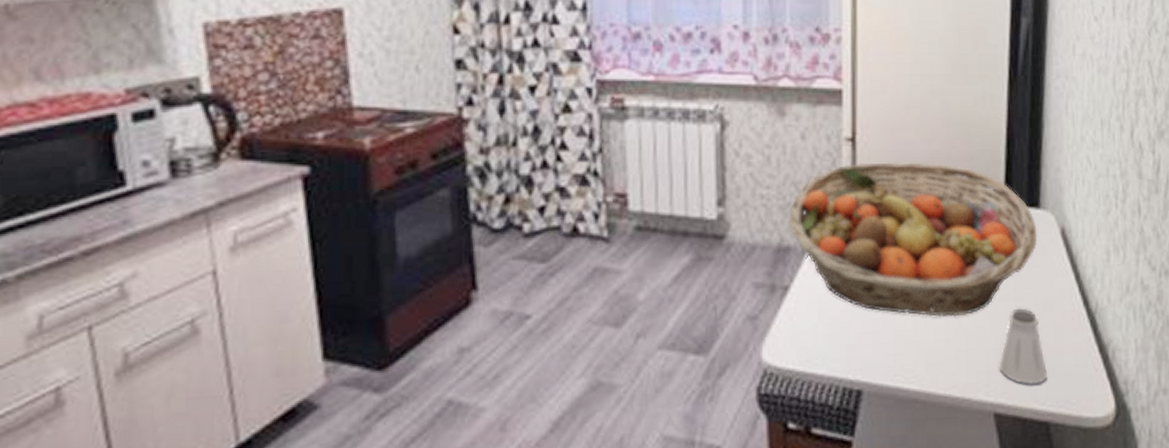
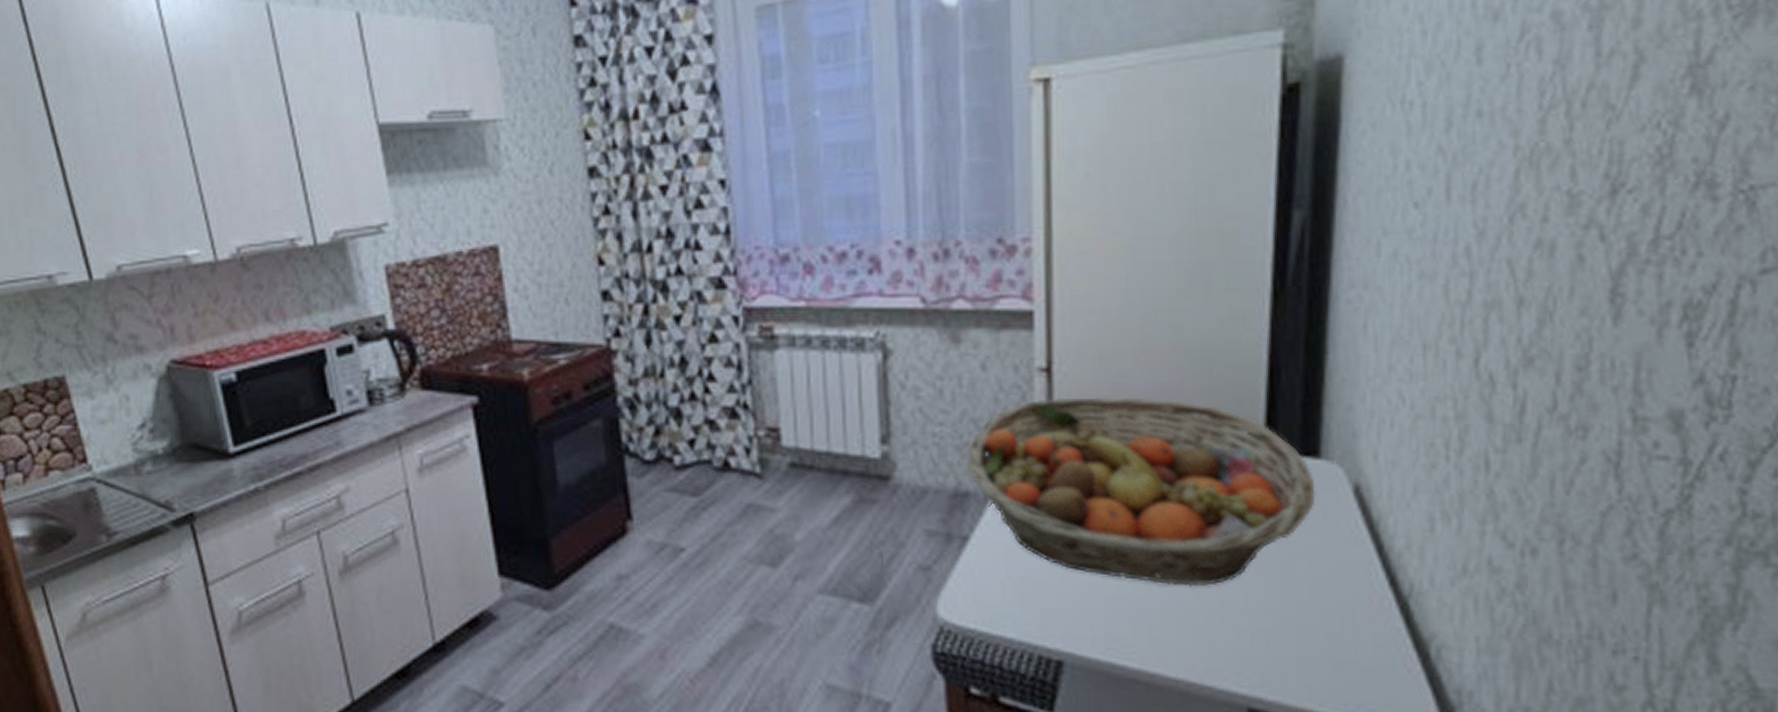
saltshaker: present [1000,308,1048,385] -> none [1257,583,1331,680]

